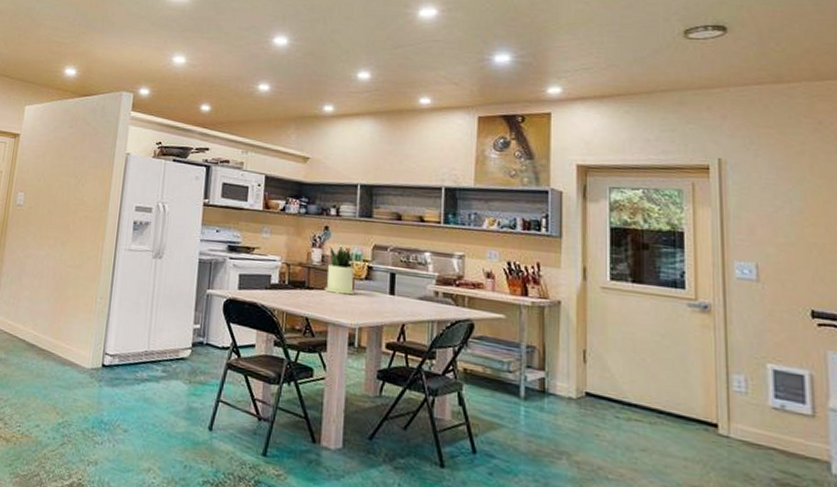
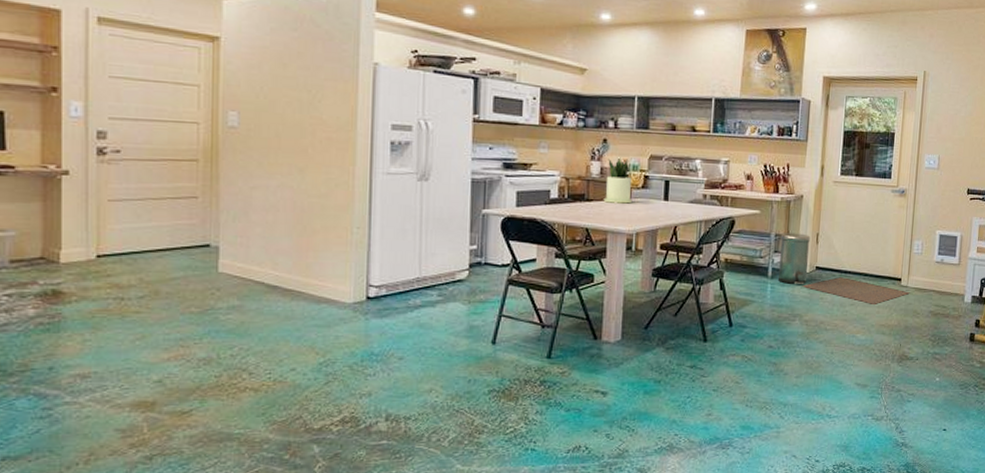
pedal bin: none [534,344,575,414] -> present [779,233,811,285]
doormat: none [567,410,735,456] -> present [802,277,910,304]

